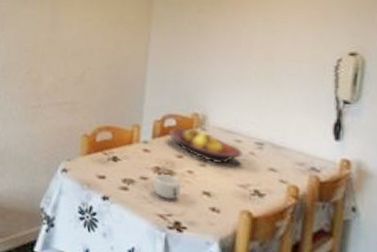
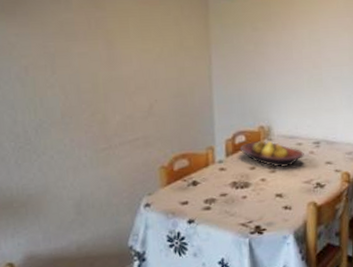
mug: present [152,174,182,200] -> none [232,186,258,209]

